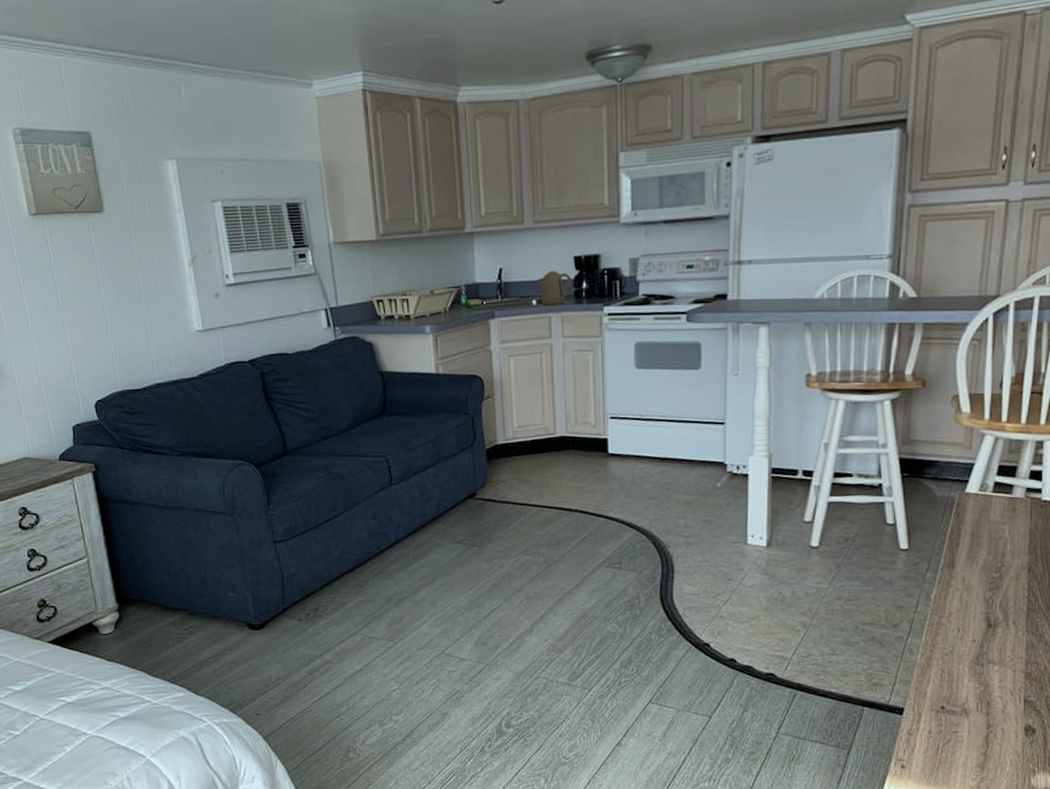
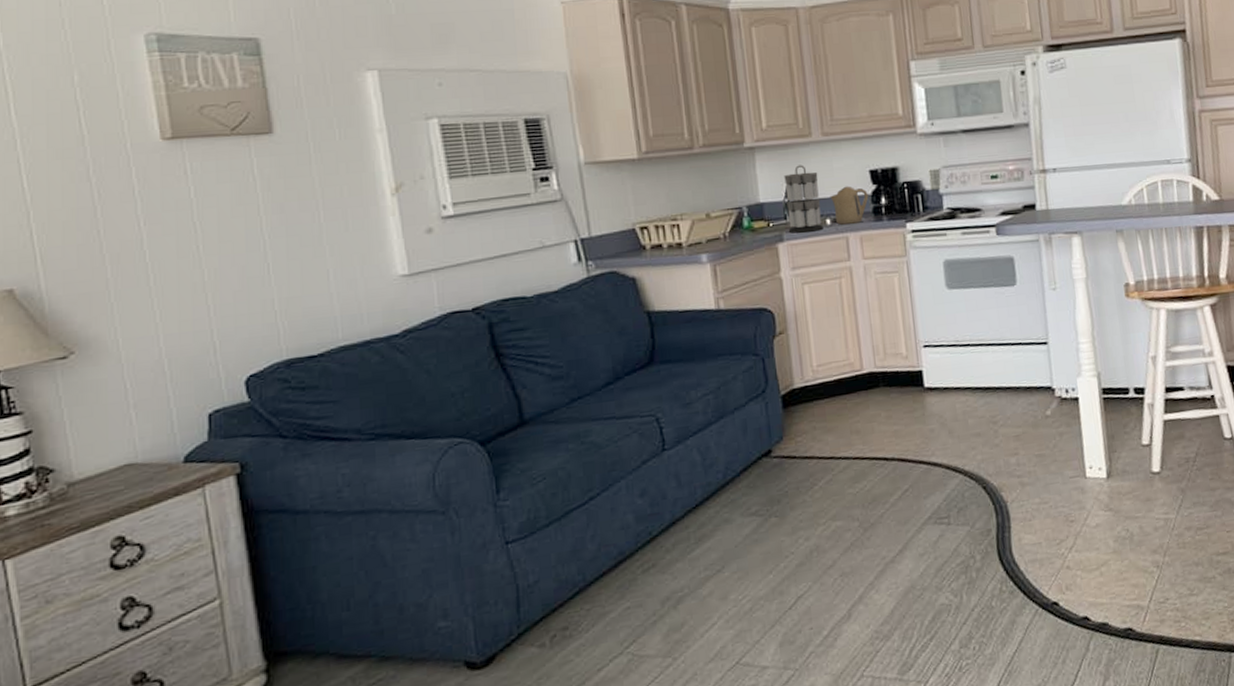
spice rack: none [498,250,530,311] -> present [784,165,824,234]

